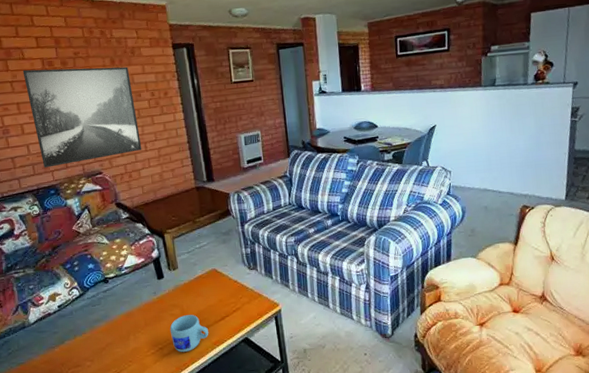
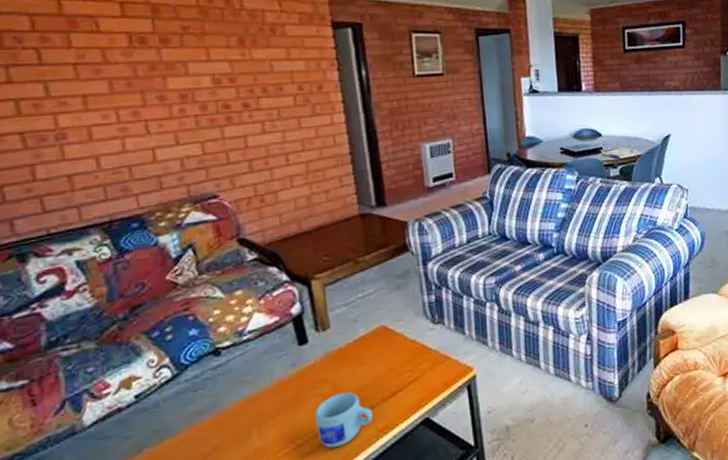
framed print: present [22,66,142,168] -> none [95,47,282,190]

